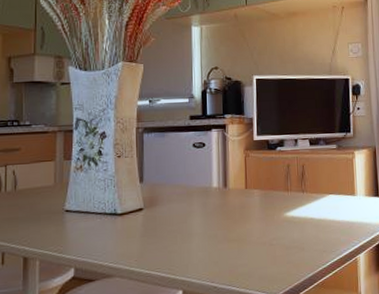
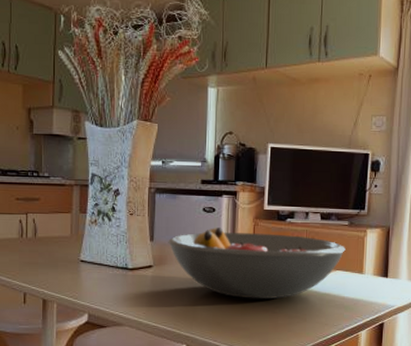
fruit bowl: none [158,162,336,233] -> present [168,227,346,300]

